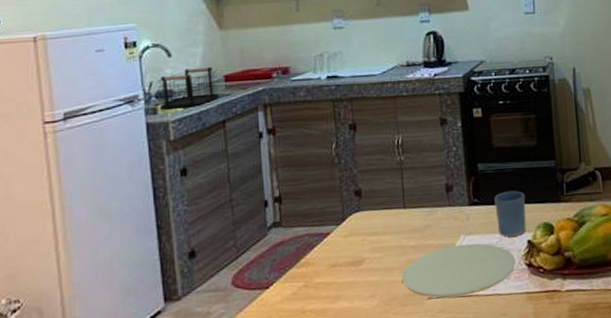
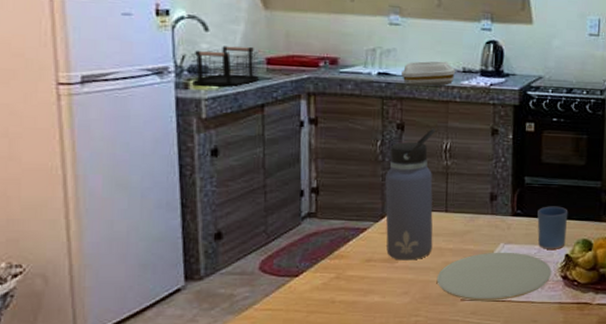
water bottle: none [343,125,395,263] -> present [385,128,436,261]
food container: none [349,57,400,86] -> present [402,61,456,87]

